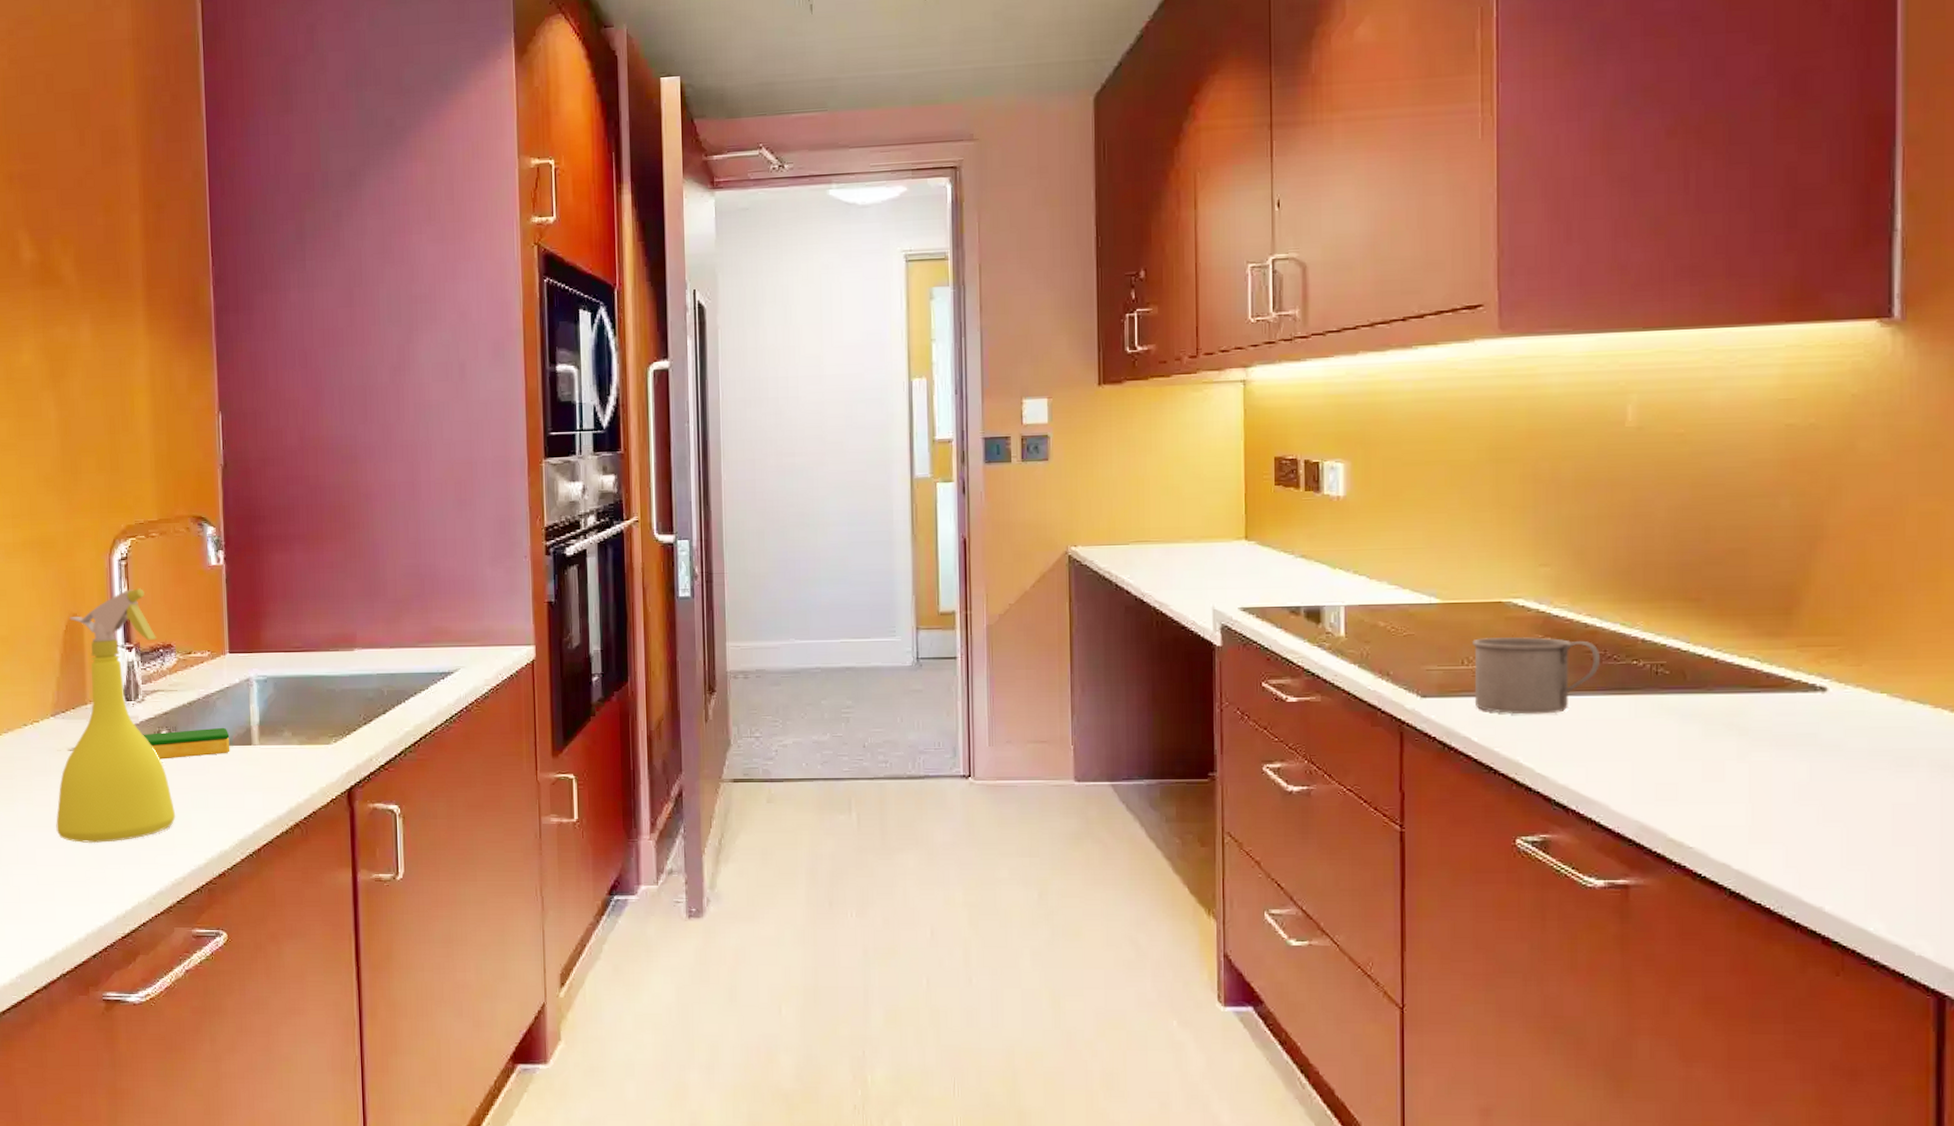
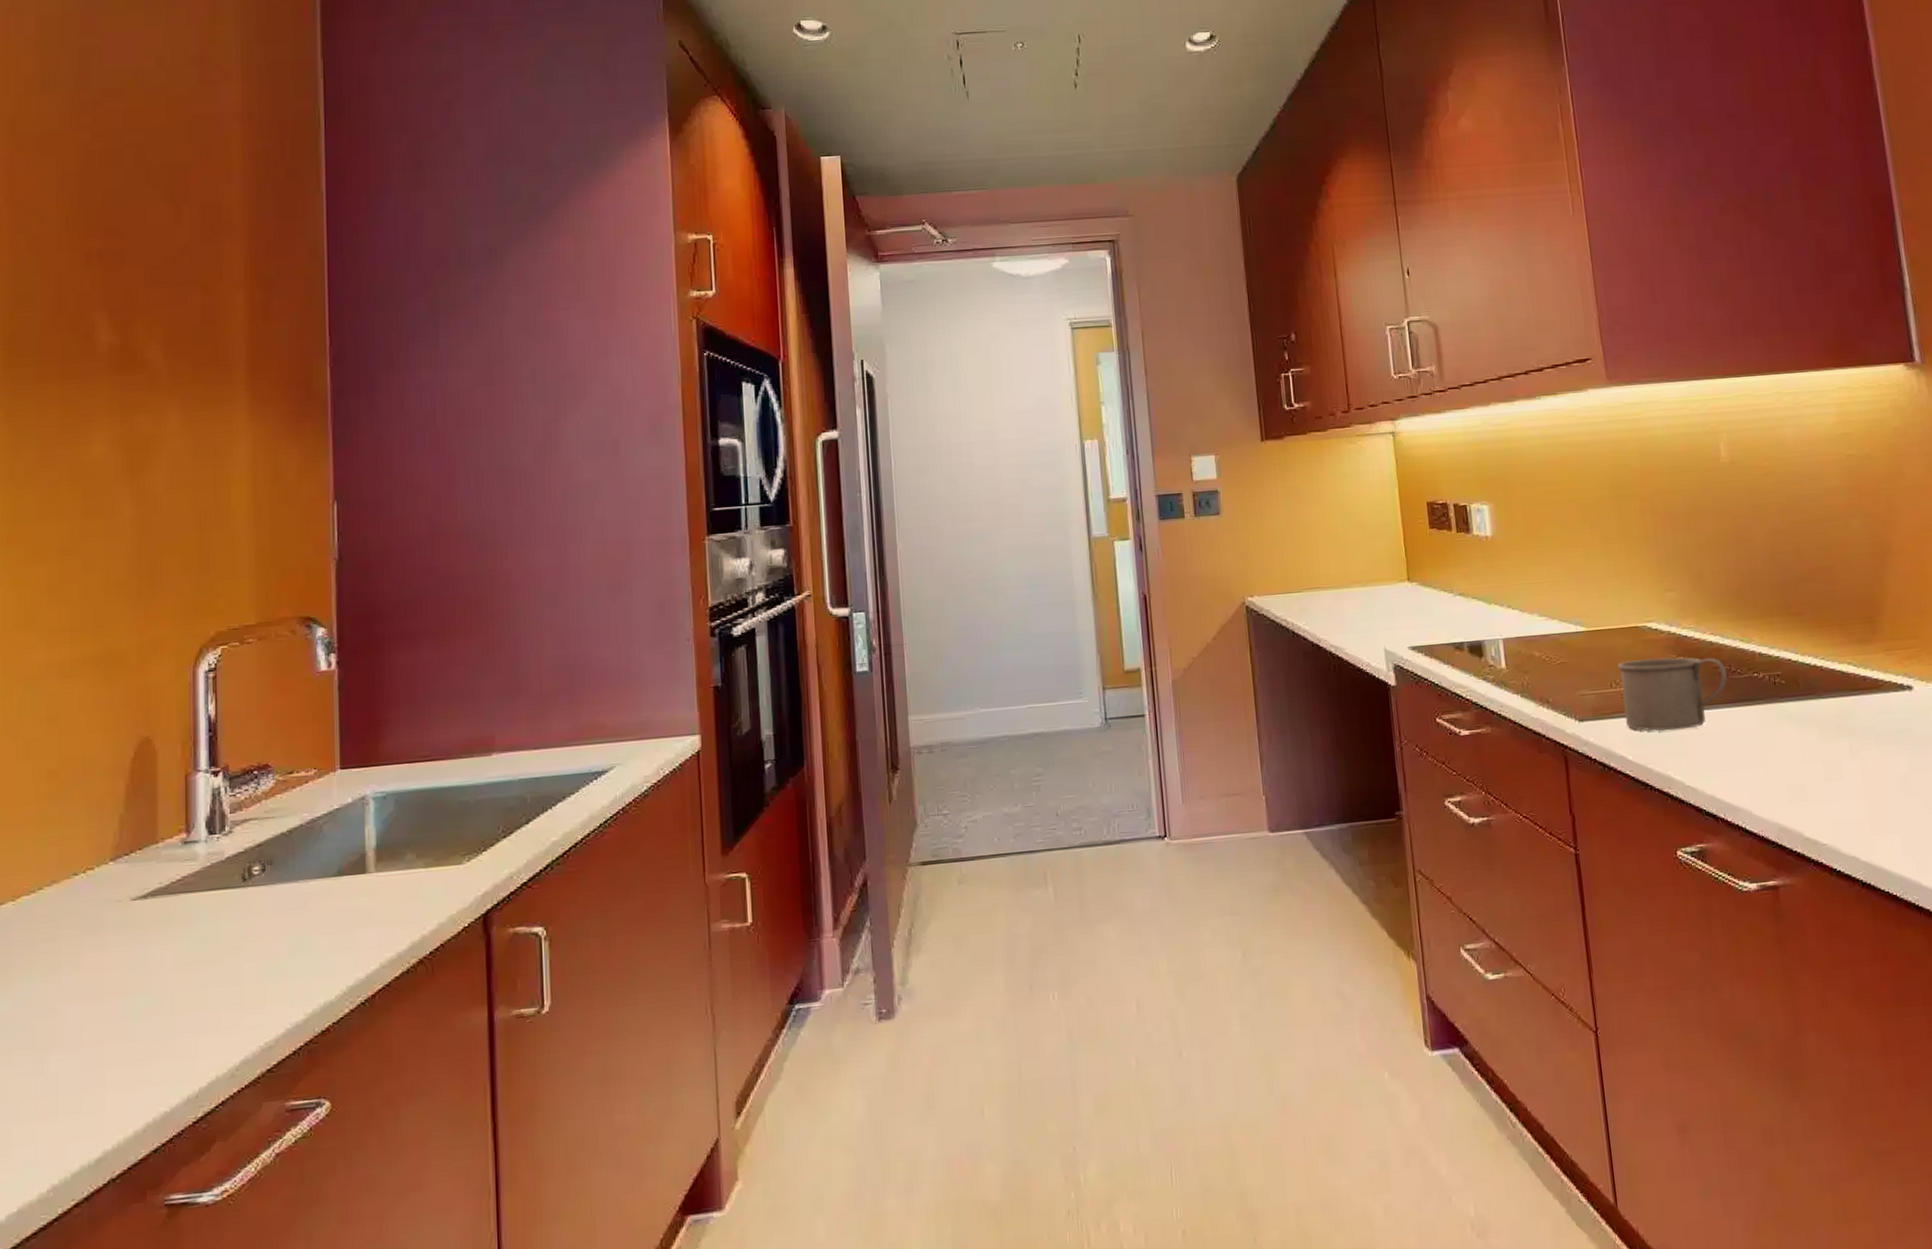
spray bottle: present [56,588,176,844] -> none [111,702,269,1012]
dish sponge: present [143,727,230,760] -> none [229,855,339,901]

